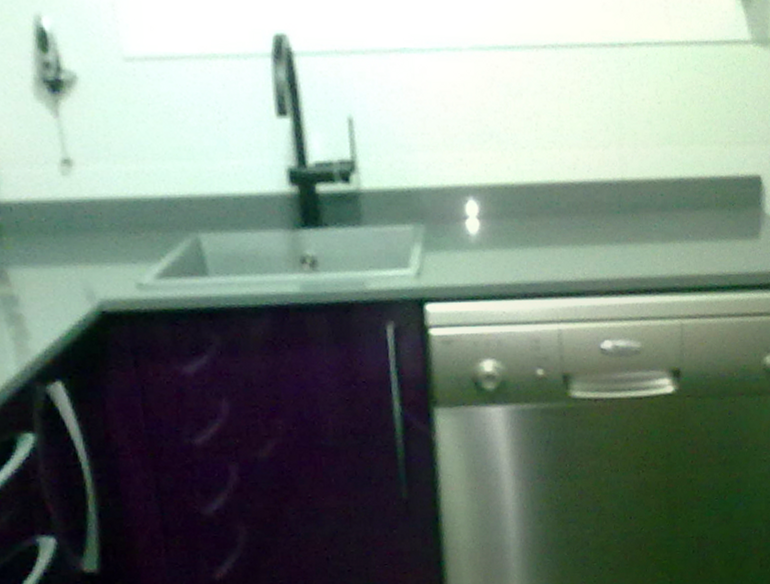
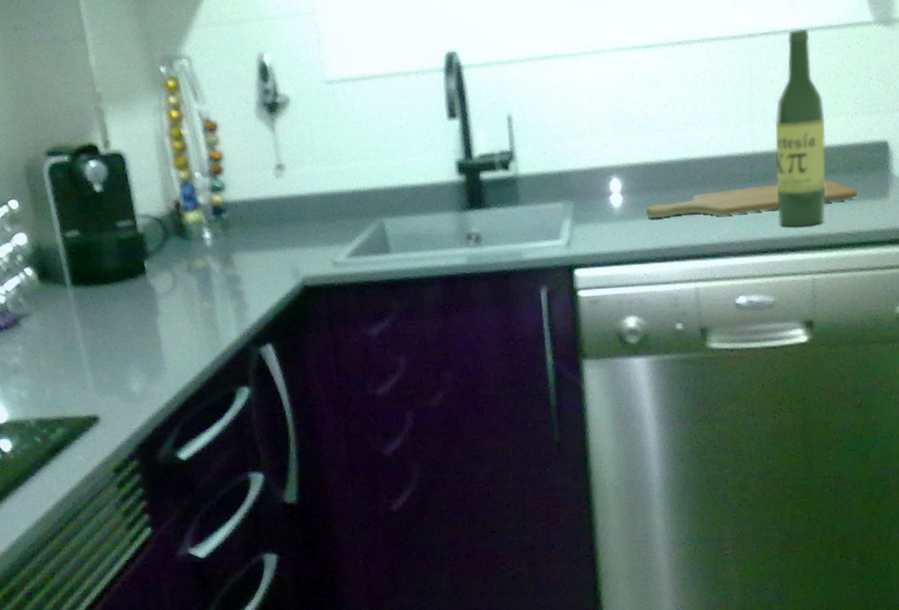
chopping board: none [505,214,729,250] -> present [646,179,858,219]
wine bottle: none [645,41,698,266] -> present [775,28,826,227]

